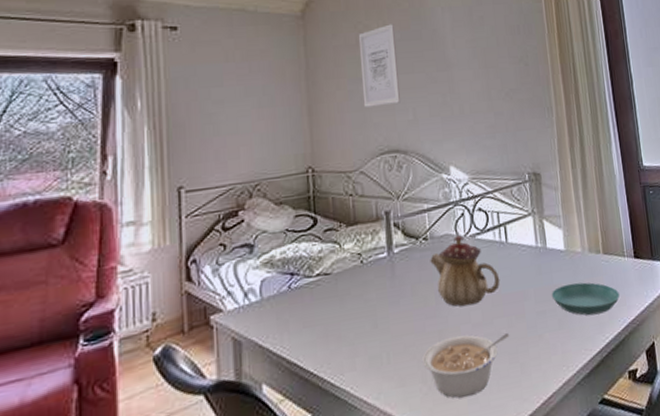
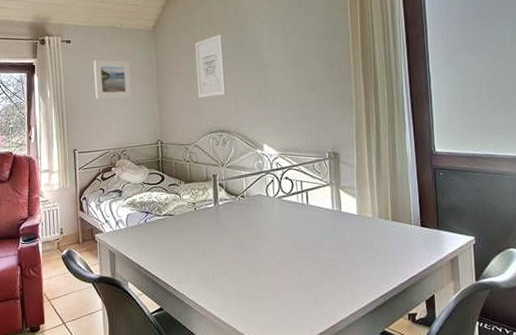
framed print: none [212,54,271,112] -> present [93,59,133,100]
legume: present [422,333,510,399] -> none [238,268,307,313]
teapot: present [430,235,500,307] -> none [246,196,301,248]
saucer: present [551,282,620,316] -> none [343,240,405,267]

